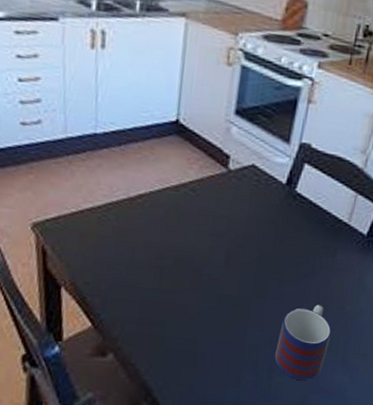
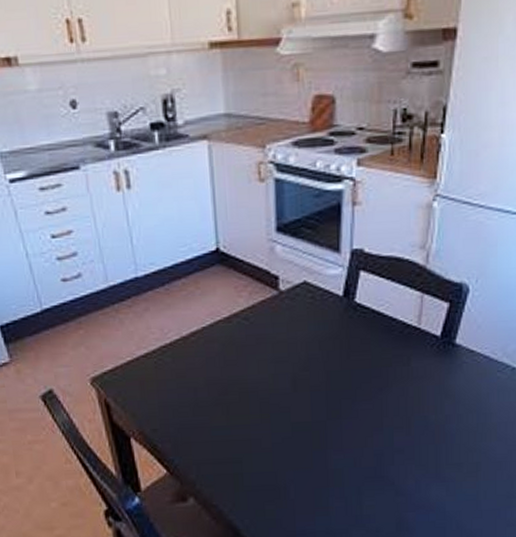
mug: present [275,304,332,380] -> none [361,418,418,499]

